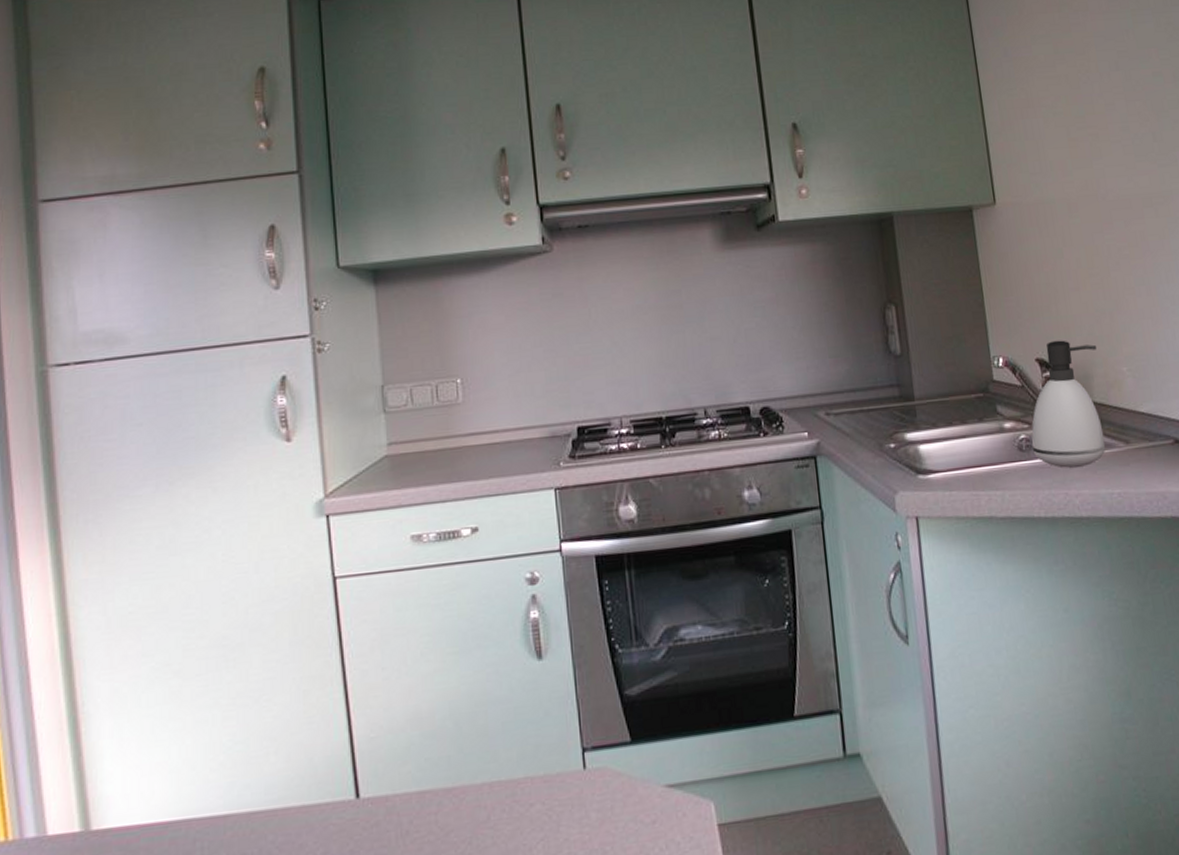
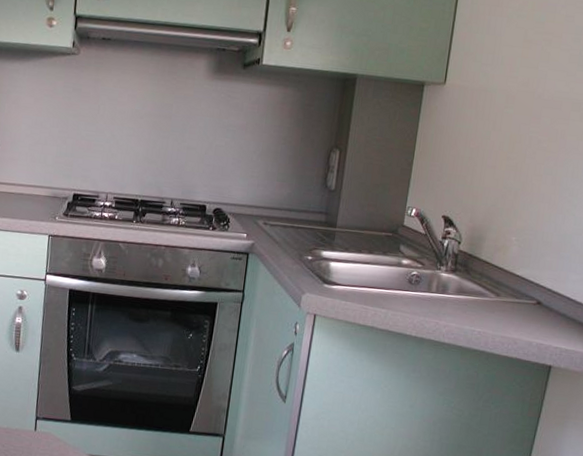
soap dispenser: present [1031,340,1106,468] -> none [419,204,495,306]

